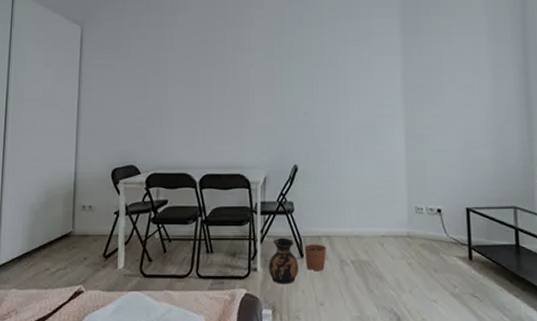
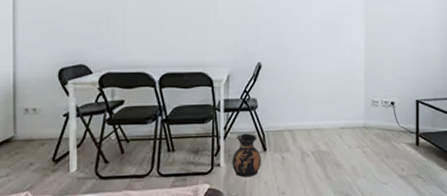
plant pot: present [304,237,326,271] -> none [267,131,288,164]

